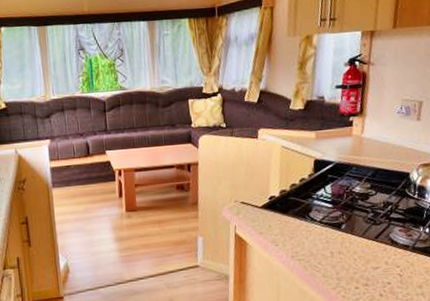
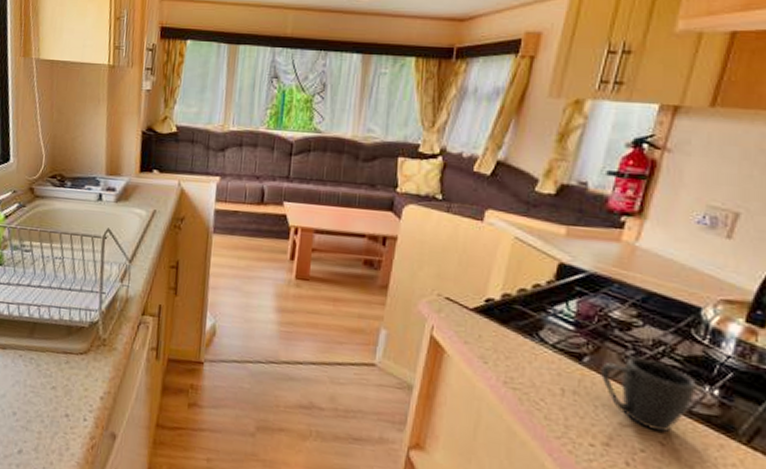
mug: none [353,216,415,267] -> present [599,356,696,433]

